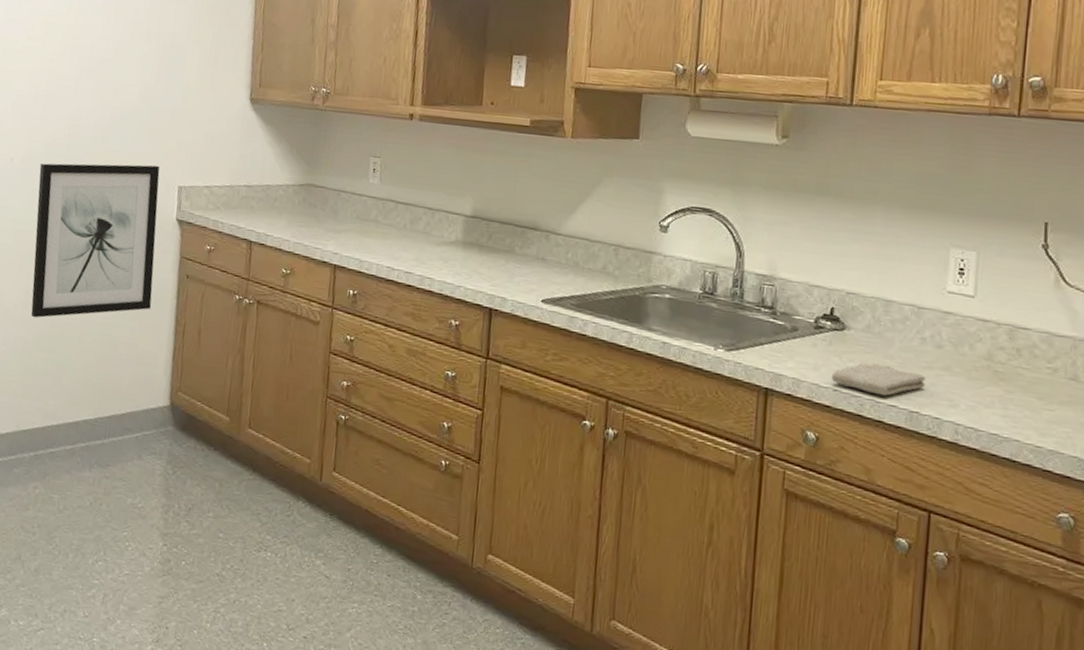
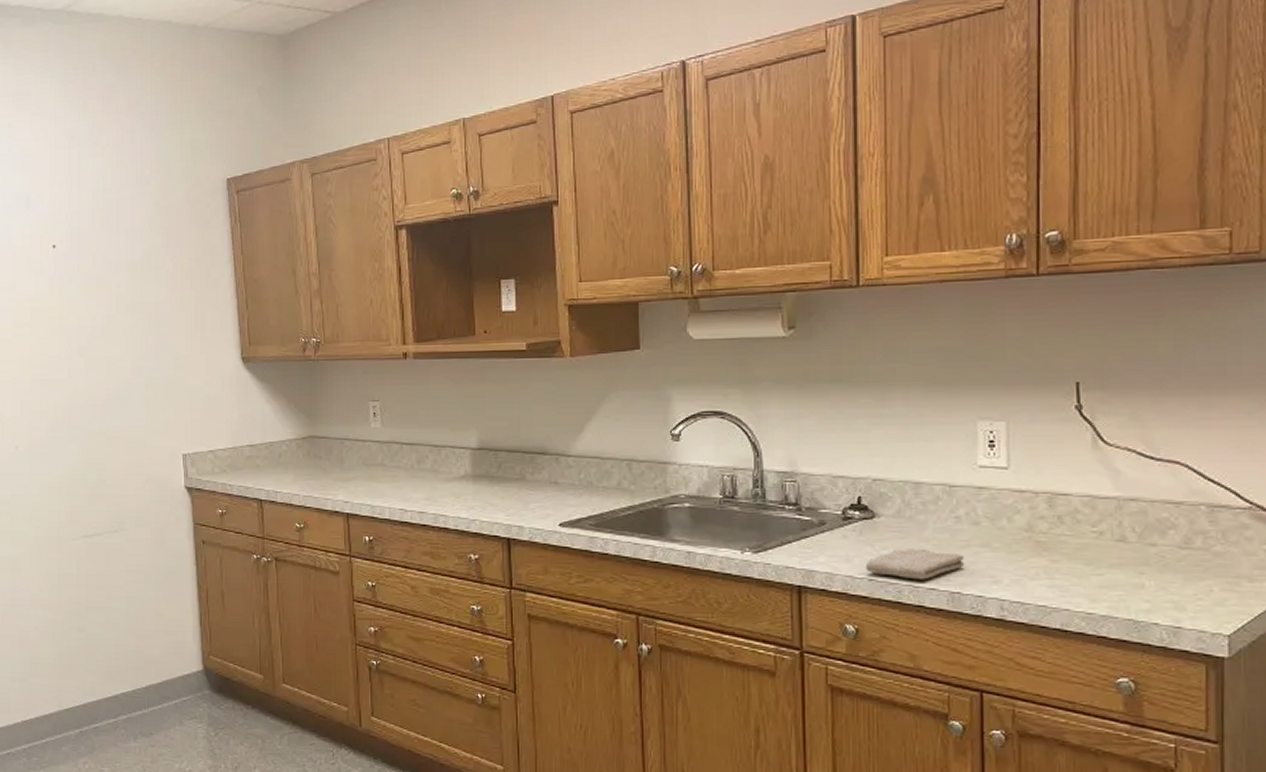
wall art: present [30,163,160,318] -> none [45,436,172,600]

